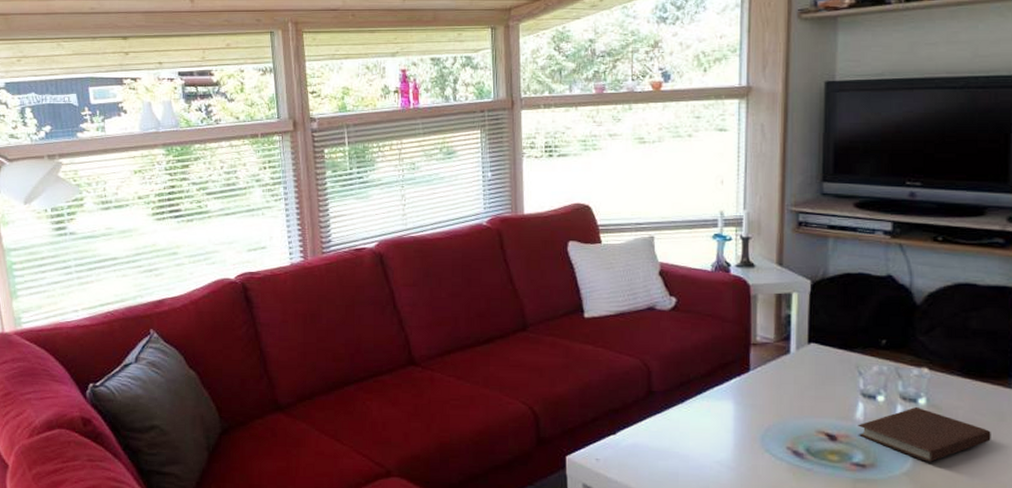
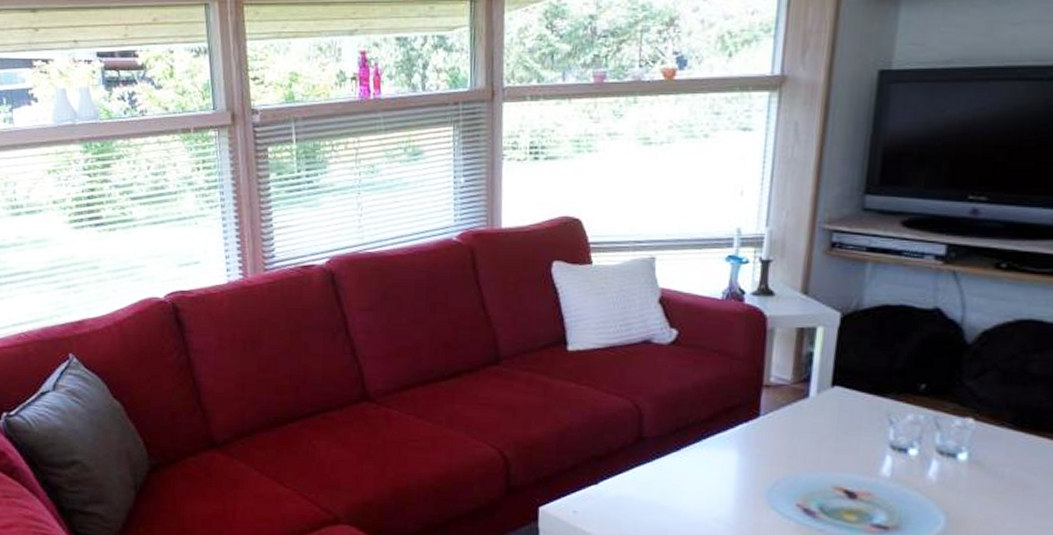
notebook: present [858,406,991,462] -> none [882,462,1042,526]

